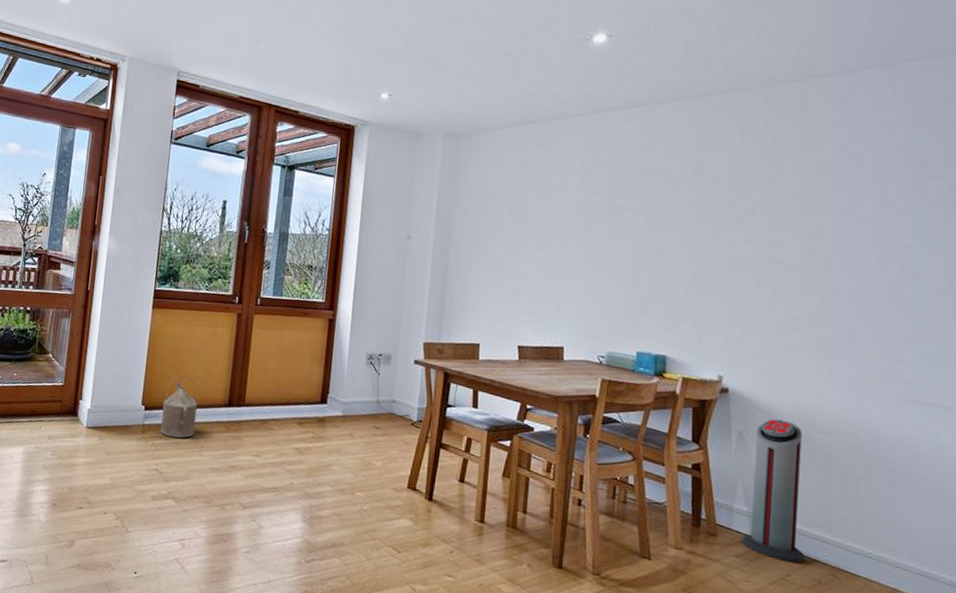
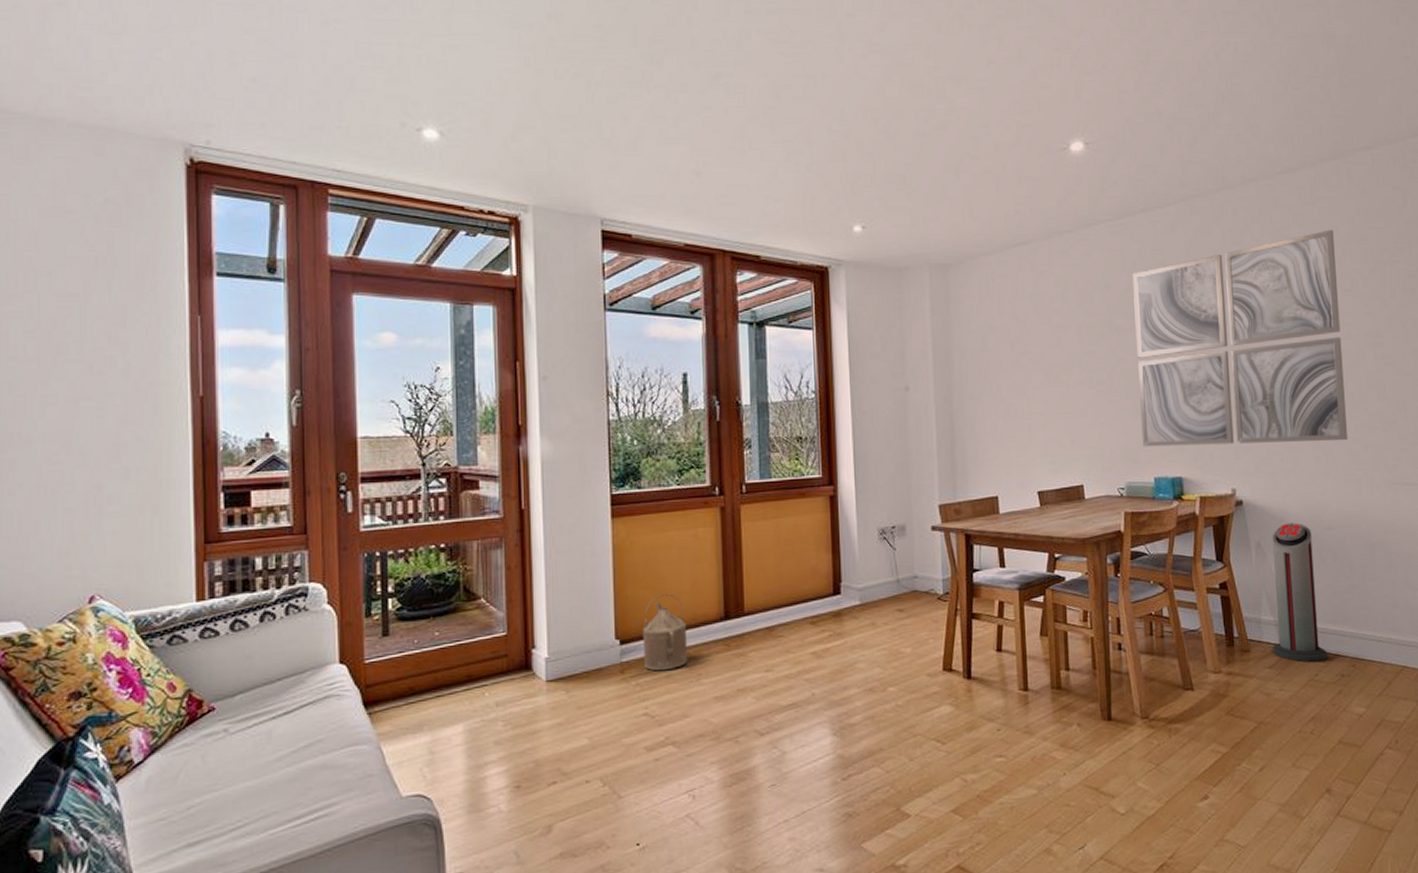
wall art: none [629,136,868,349] -> present [1132,229,1348,447]

